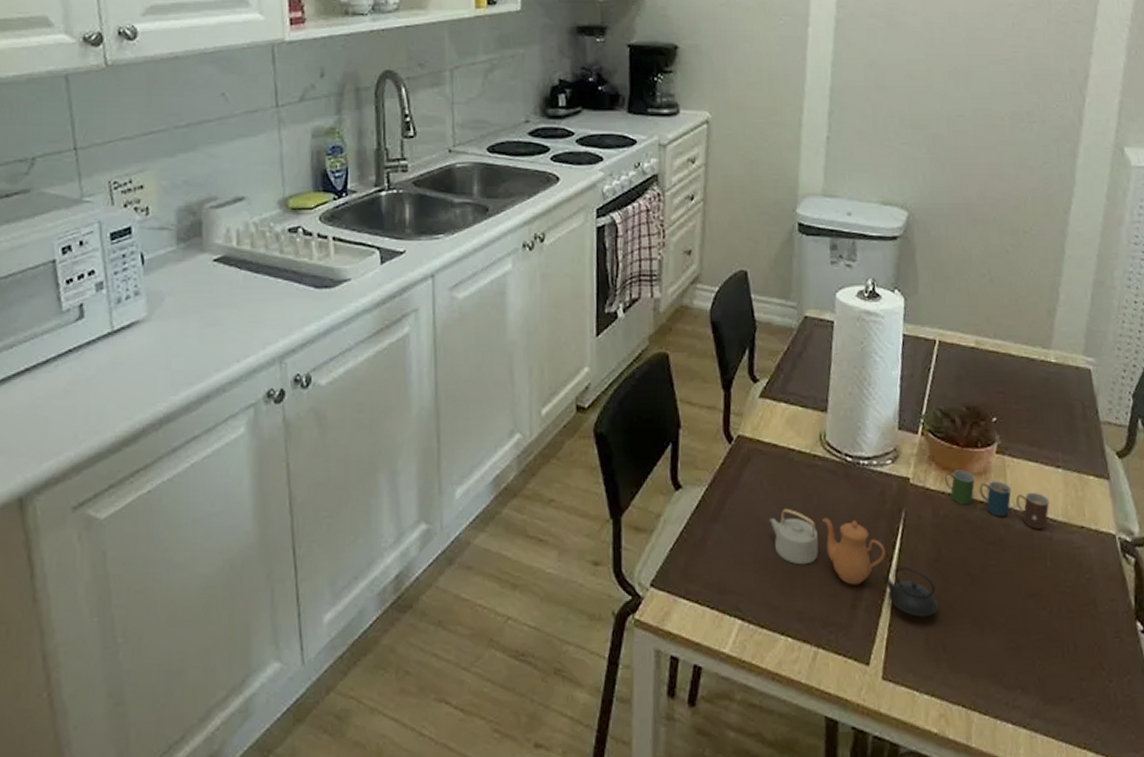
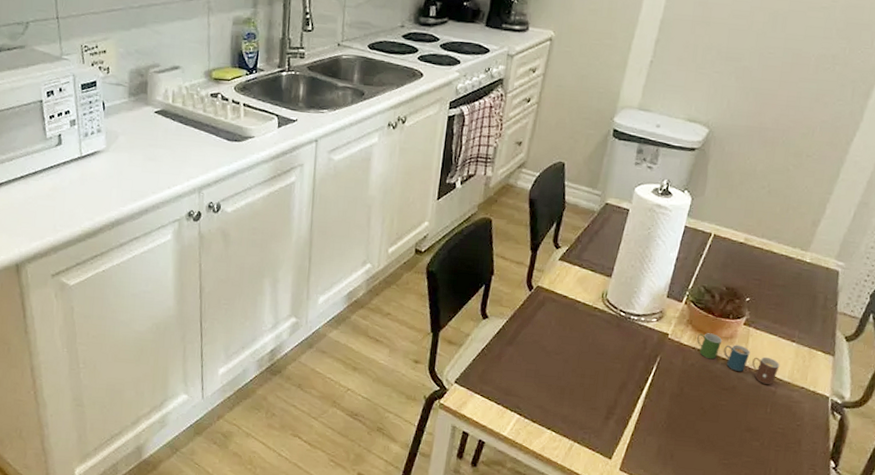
teapot: present [770,508,938,617] -> none [552,342,673,433]

